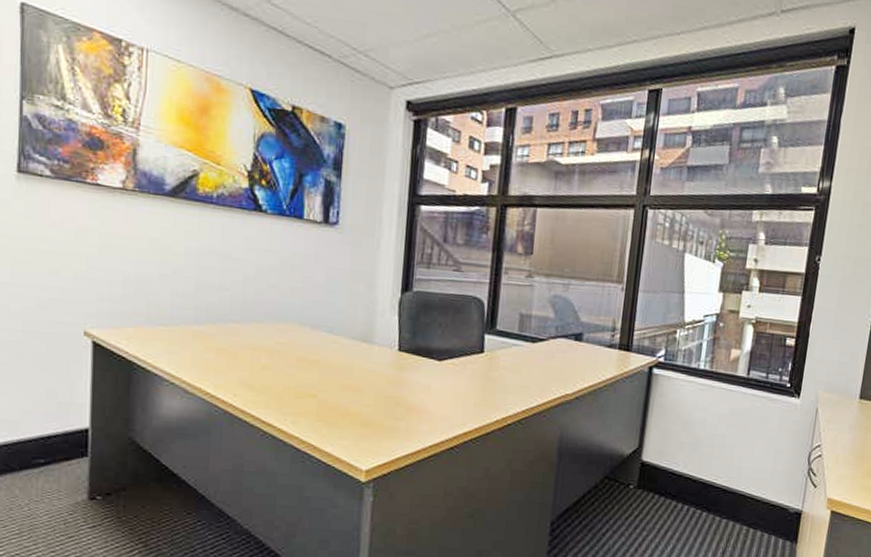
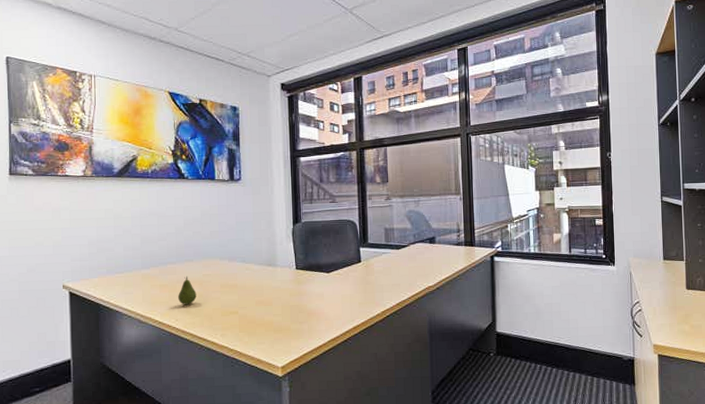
fruit: none [239,341,264,378] -> present [178,276,197,305]

